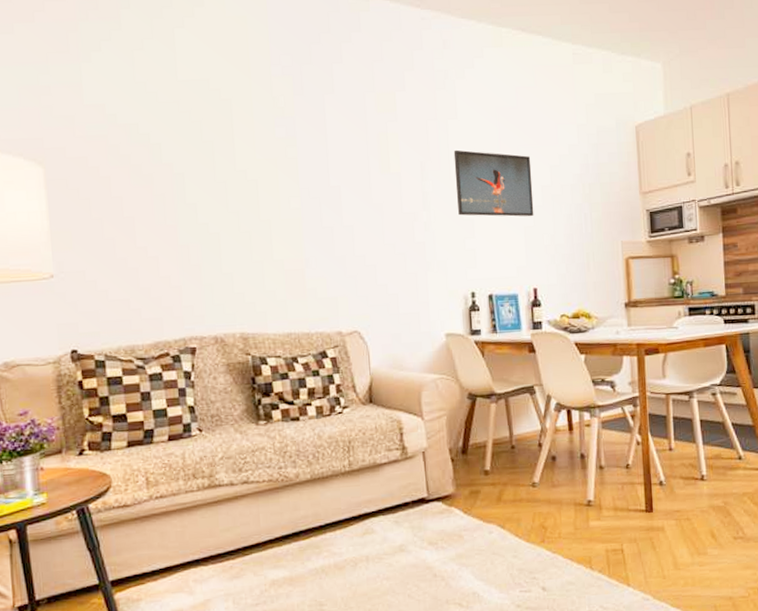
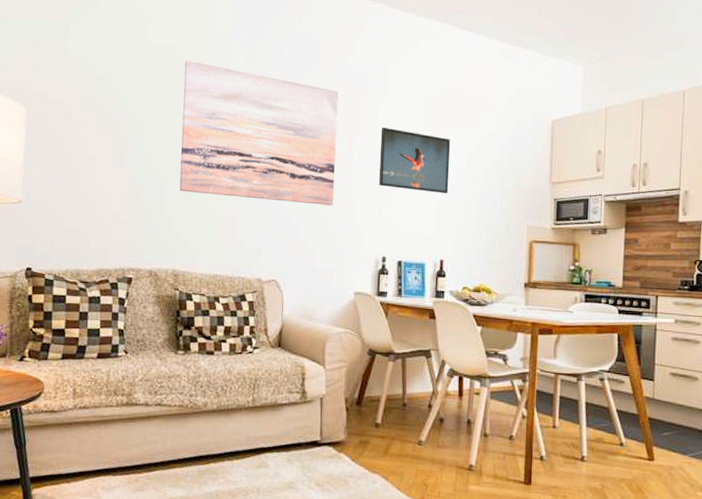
wall art: none [223,95,411,245] -> present [179,60,339,205]

